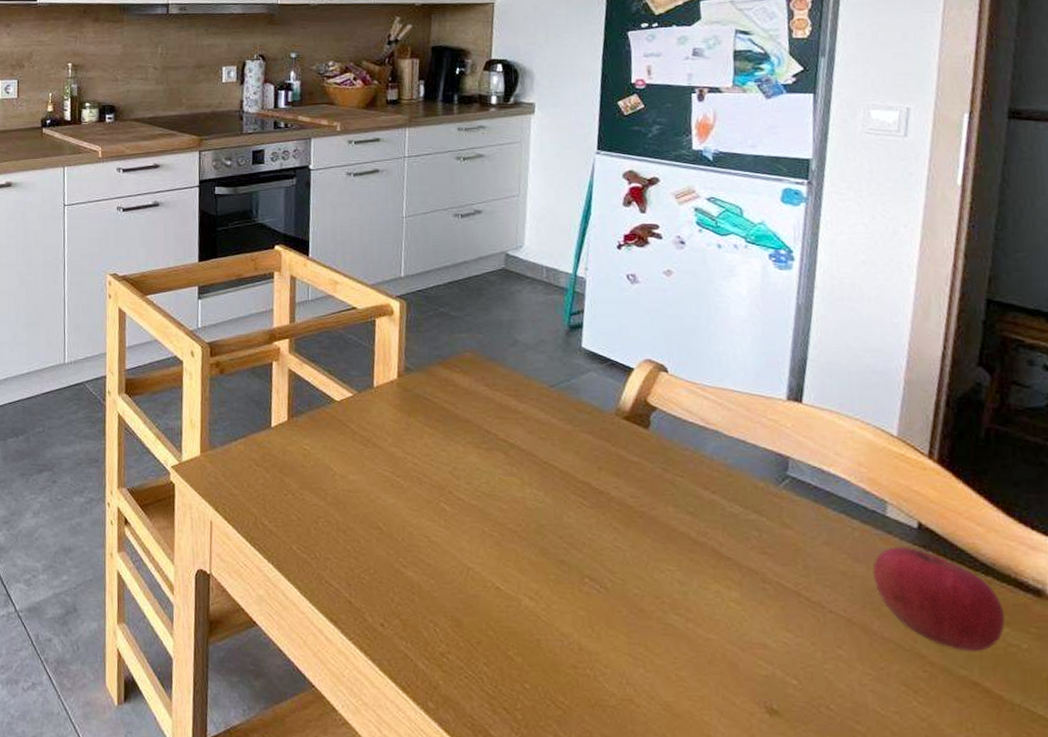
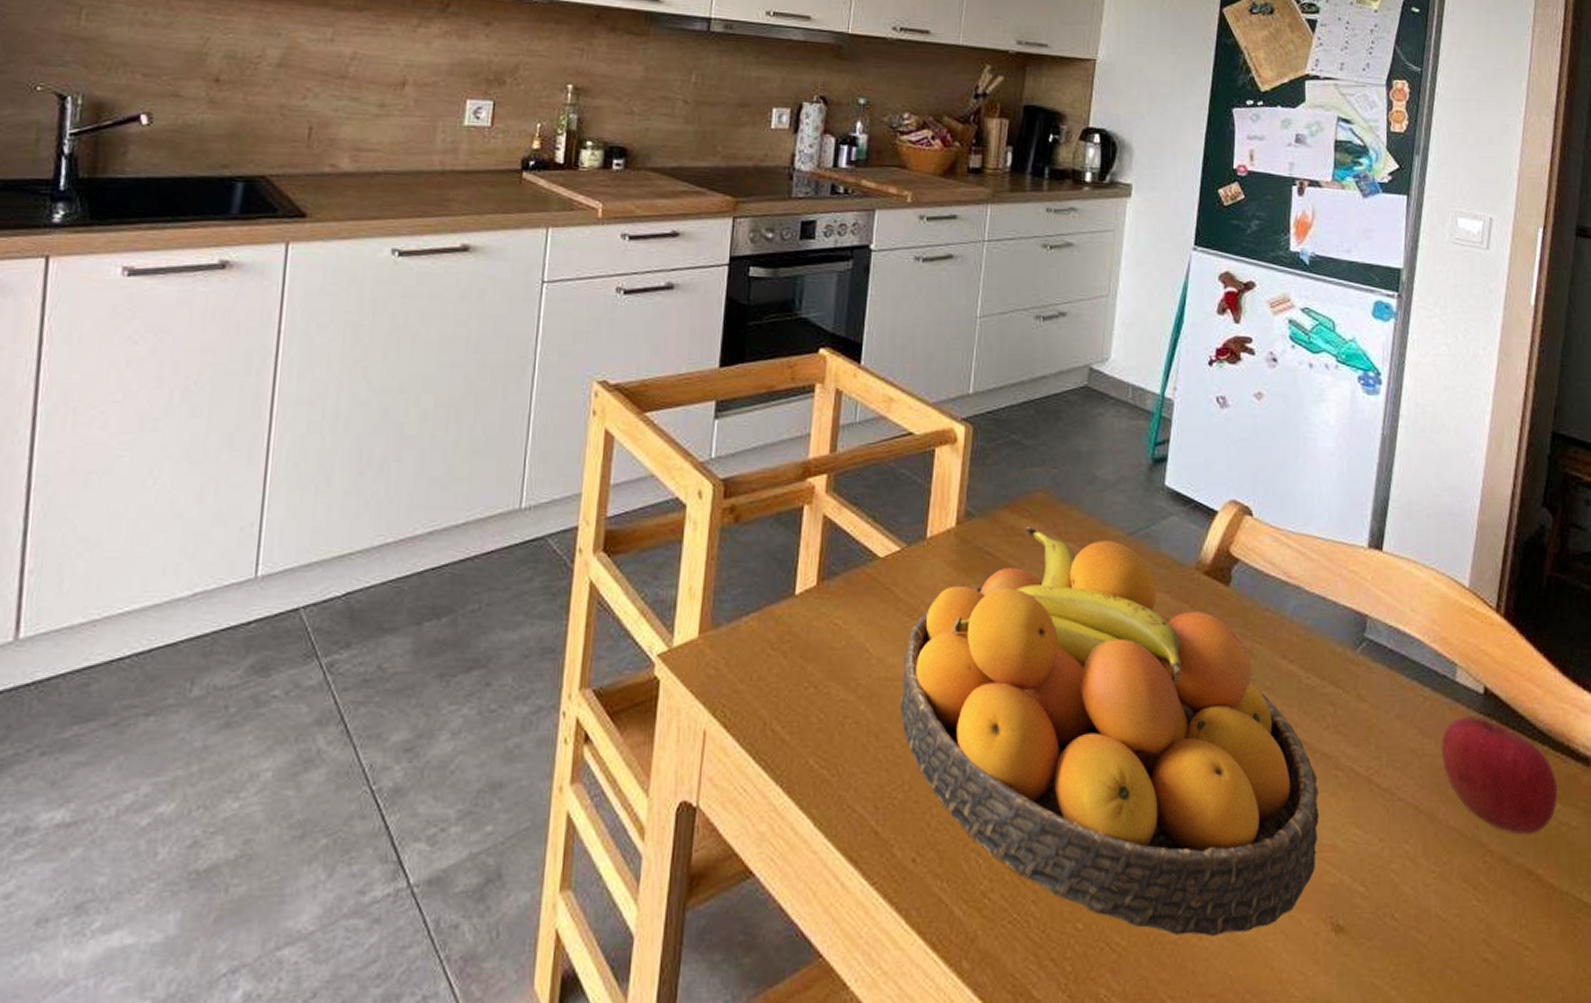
fruit bowl: none [361,378,748,706] -> present [899,526,1320,937]

